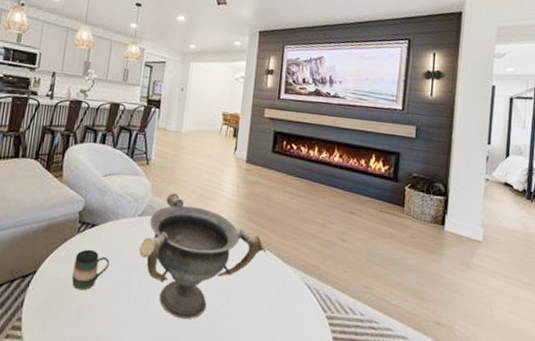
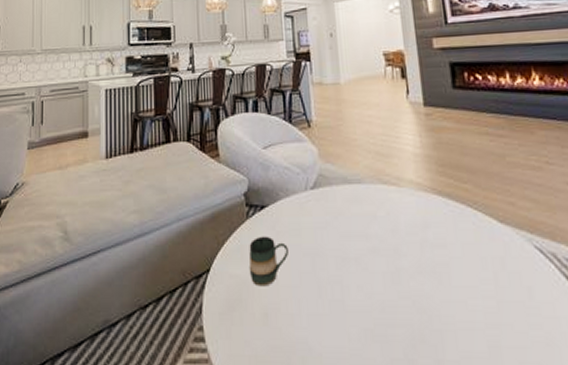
decorative bowl: present [138,192,267,320] -> none [318,154,475,310]

